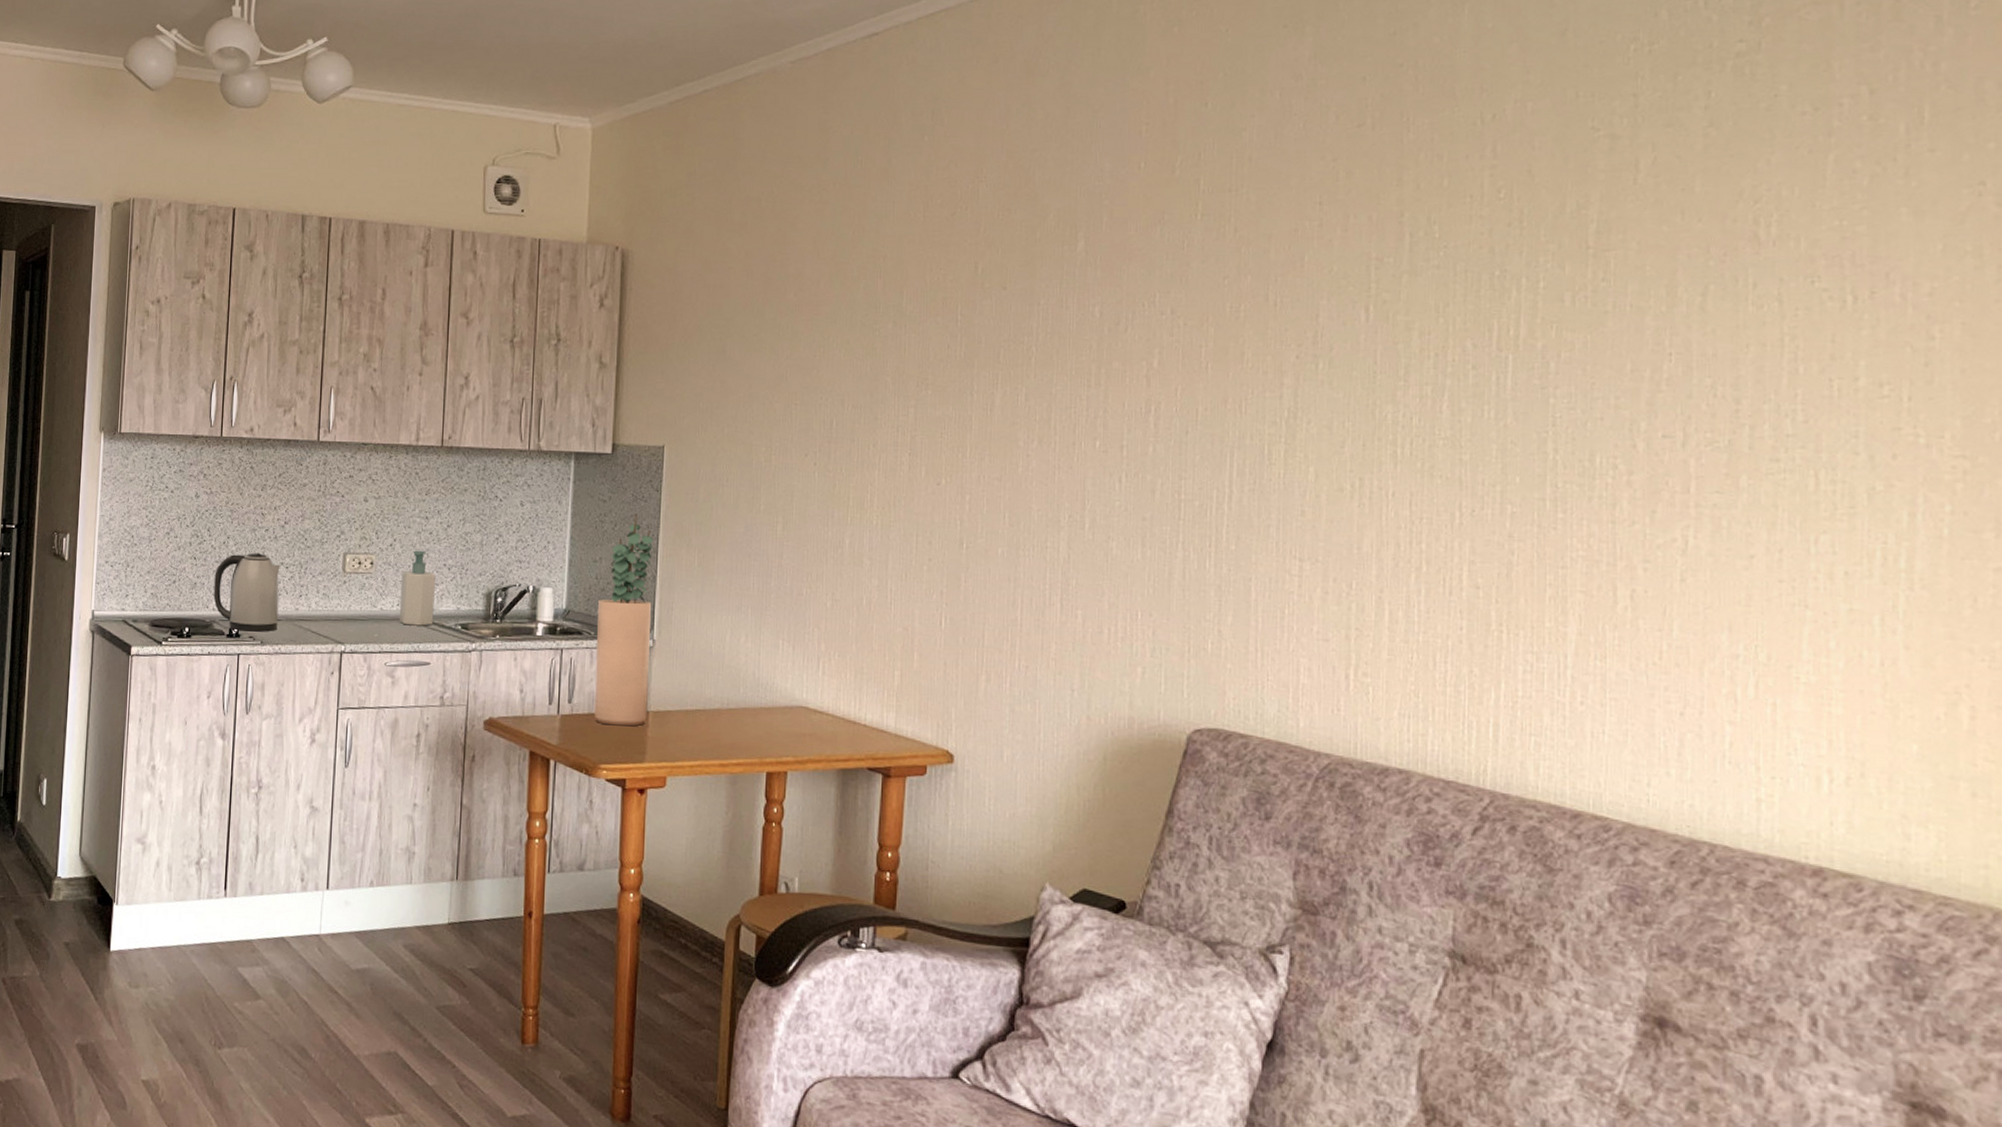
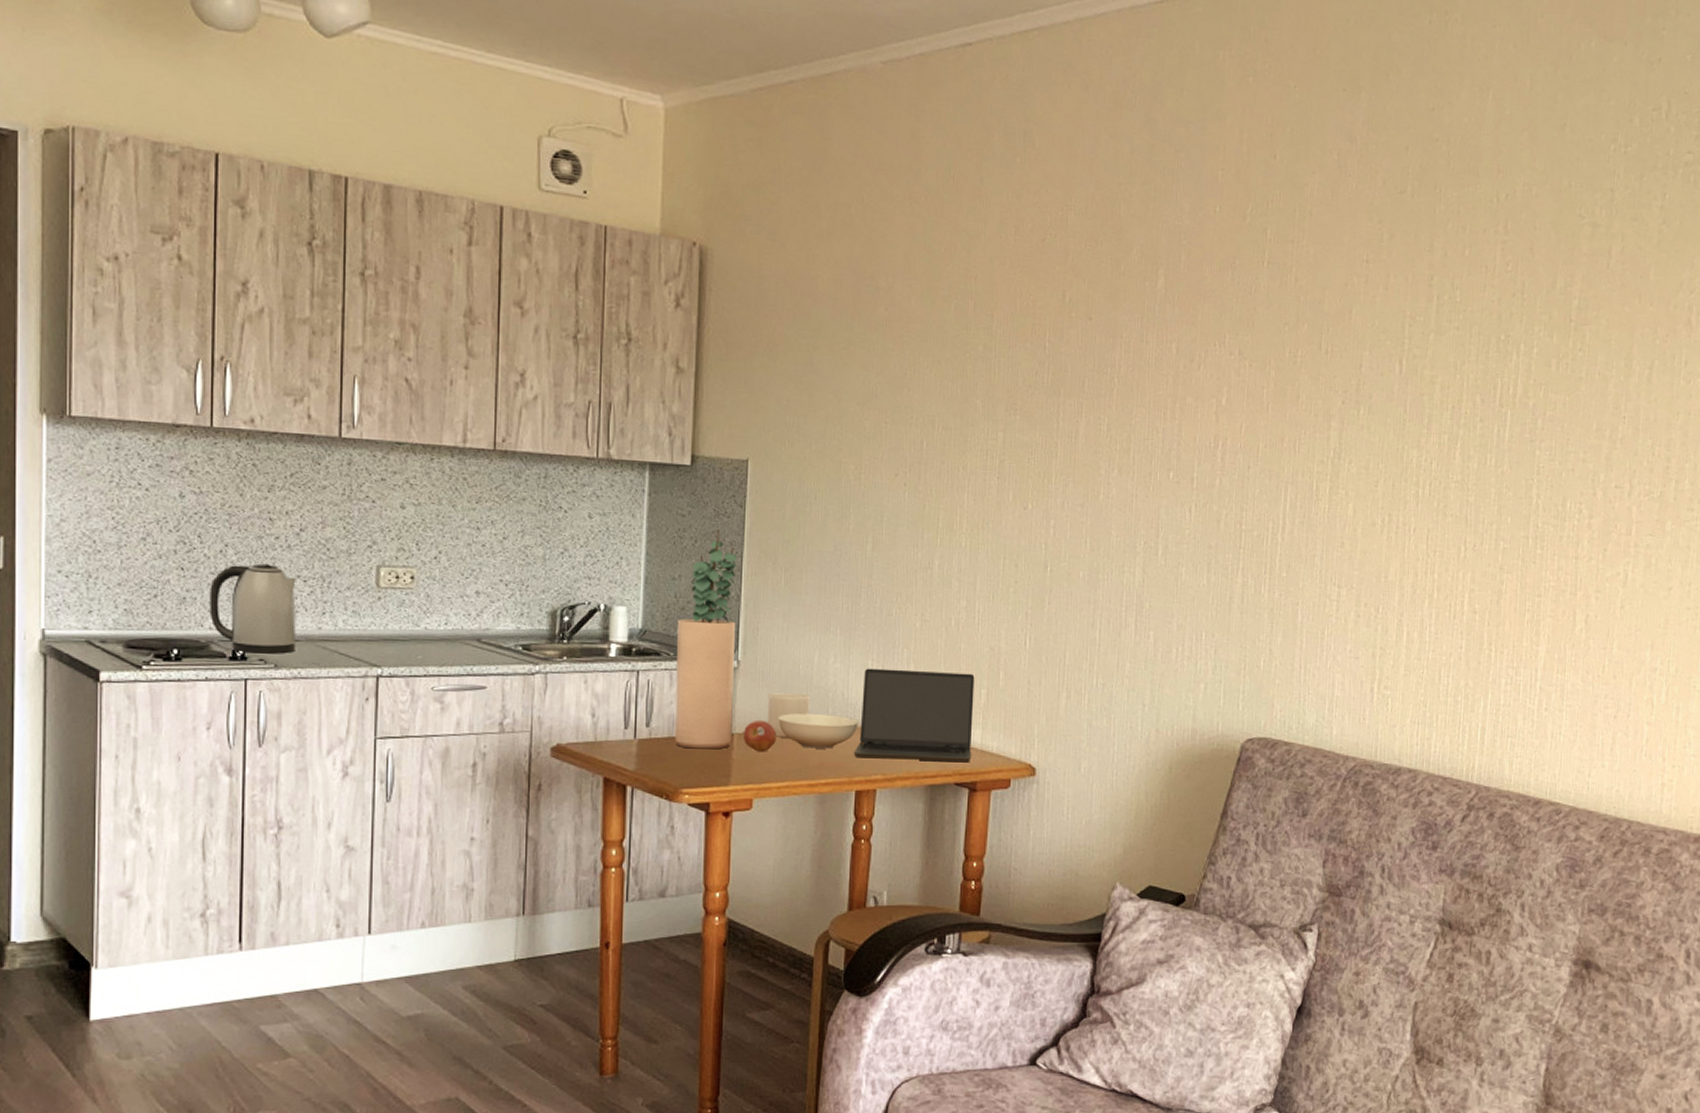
soap bottle: present [400,550,435,626] -> none [448,564,490,647]
fruit: none [658,698,689,731] -> present [744,719,776,752]
mug: none [680,671,722,716] -> present [767,692,810,738]
bowl: none [690,692,769,729] -> present [777,713,859,749]
laptop: none [764,648,888,747] -> present [853,668,975,763]

